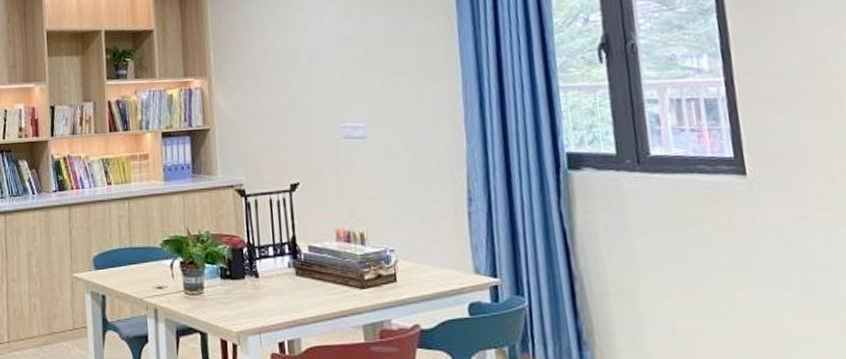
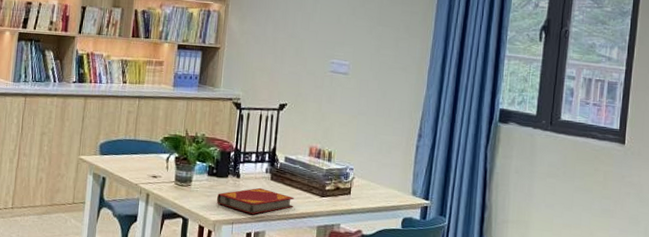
hardback book: none [236,286,329,319] -> present [217,187,295,214]

